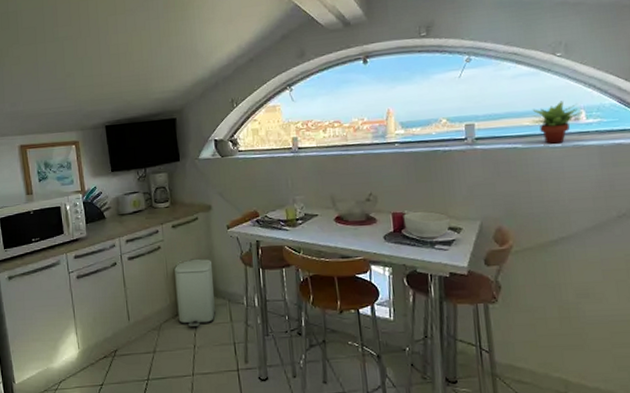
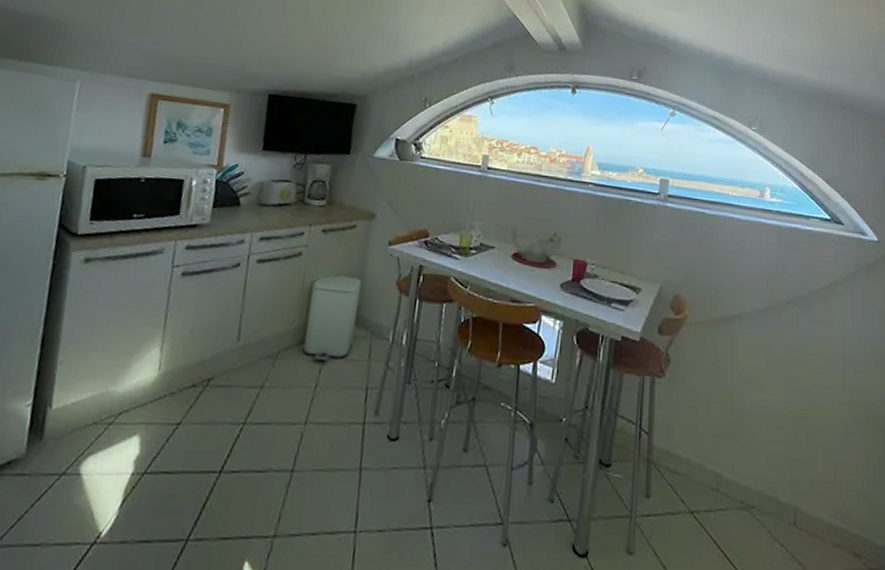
bowl: present [403,211,451,240] -> none [584,261,632,297]
succulent plant: present [532,101,583,144] -> none [722,174,768,217]

